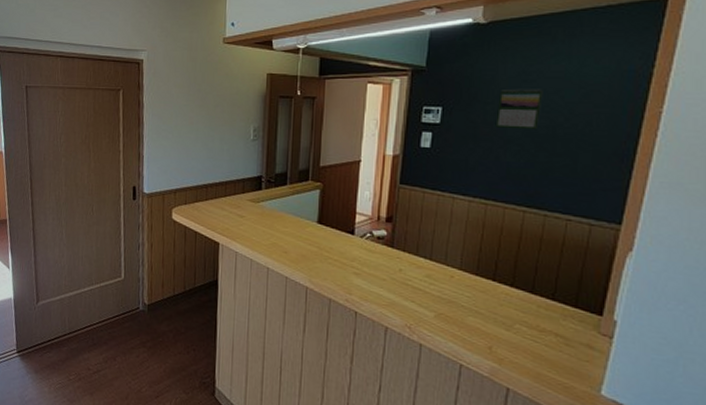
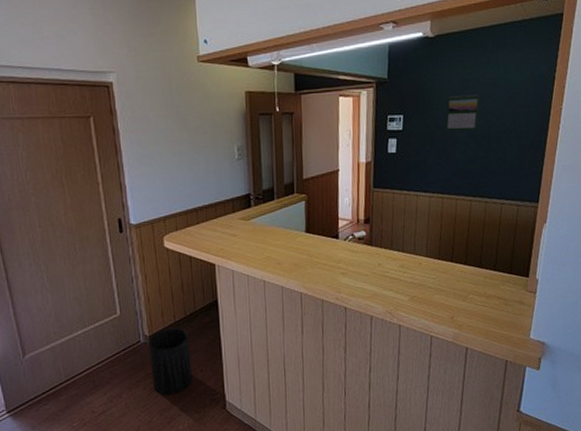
trash can: none [146,300,186,369] -> present [148,327,193,395]

